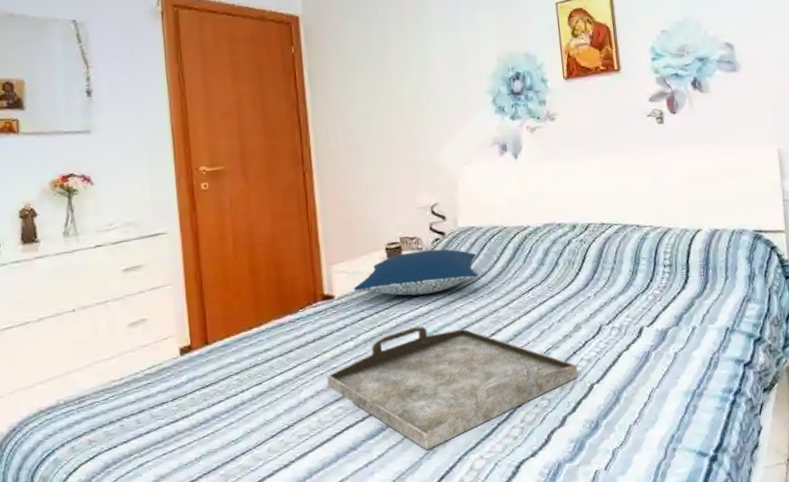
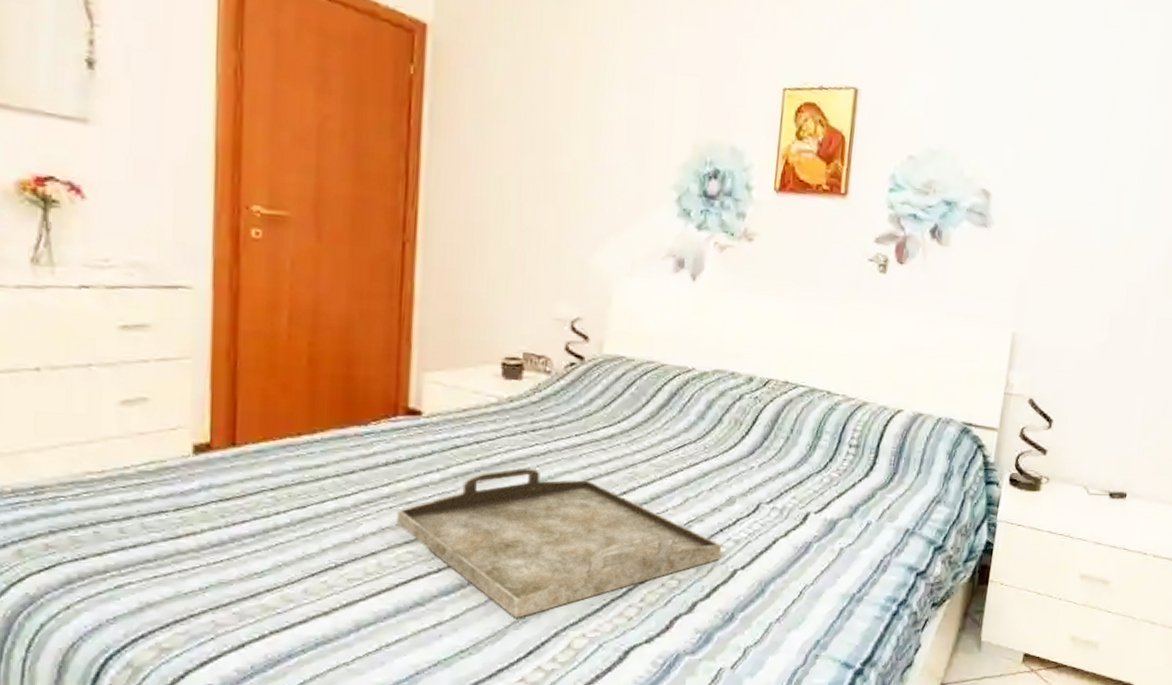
pillow: present [353,249,478,296] -> none [450,373,620,431]

